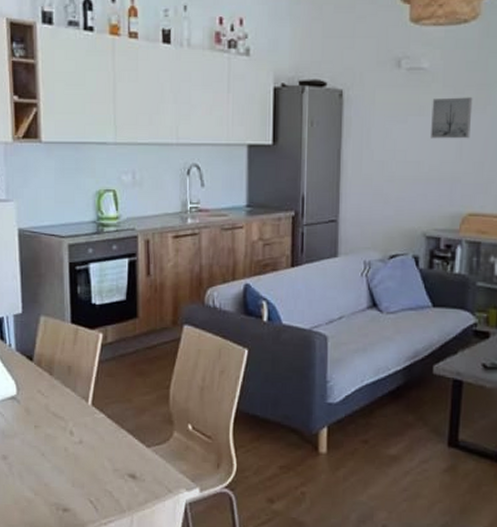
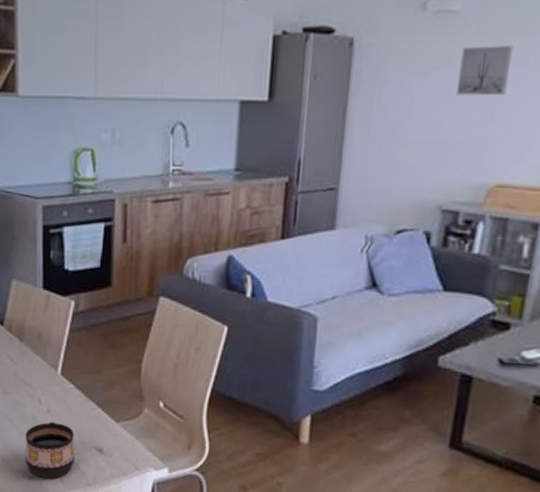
cup: none [58,453,108,509] -> present [24,422,75,479]

